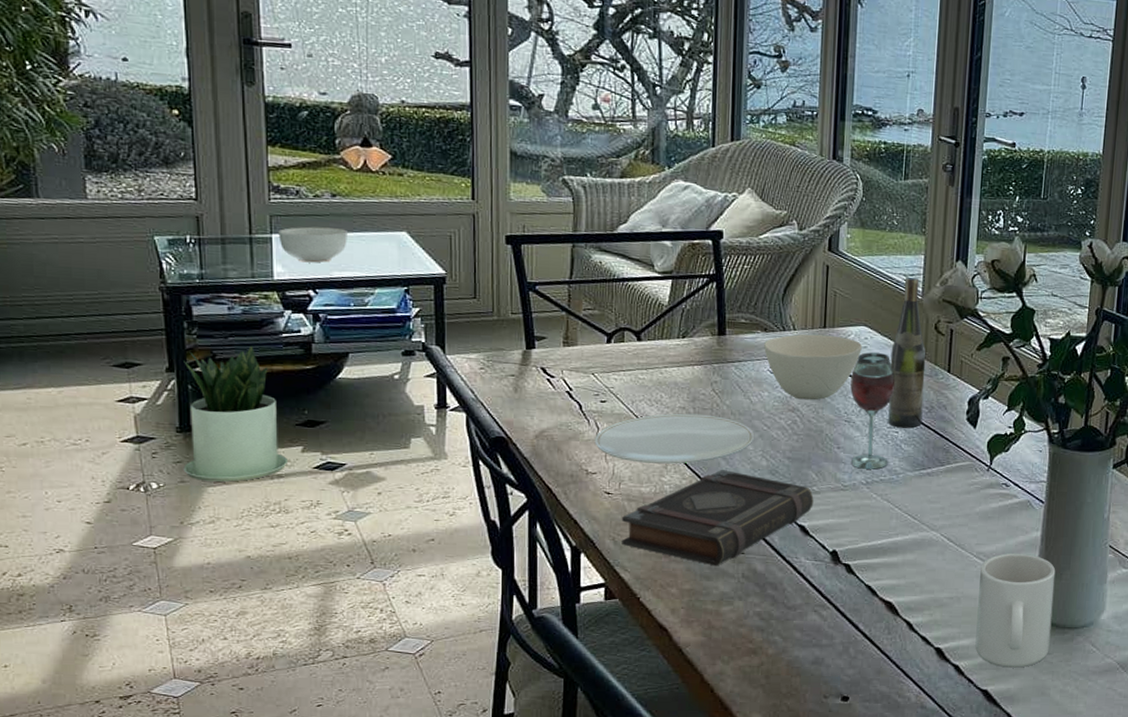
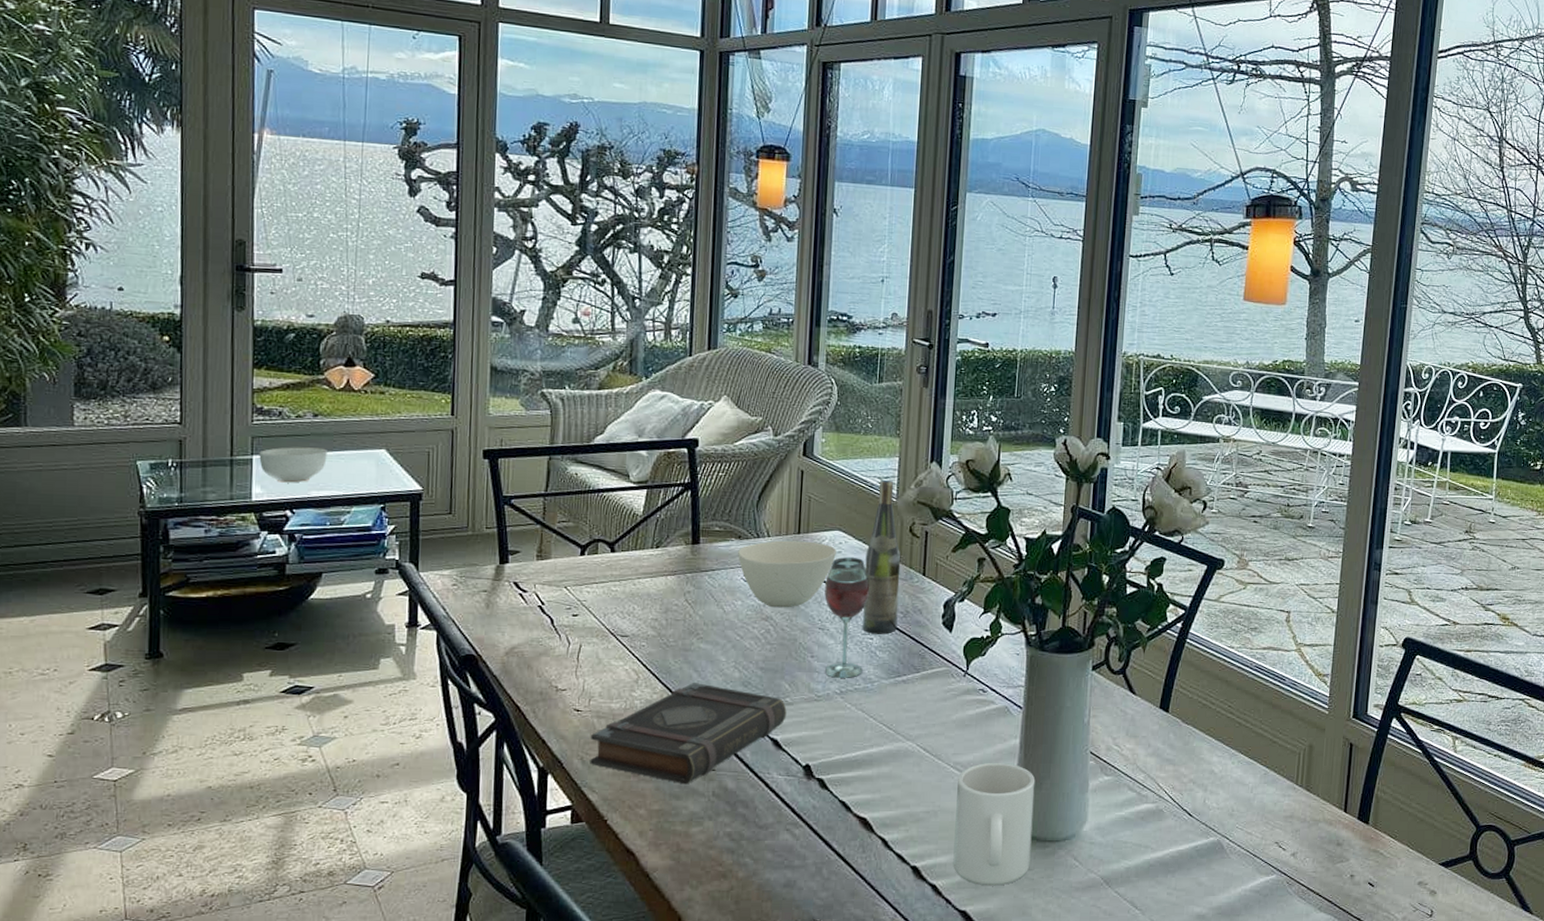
planter: present [183,346,289,482] -> none [149,569,256,709]
plate: present [594,413,755,464] -> none [565,625,728,678]

